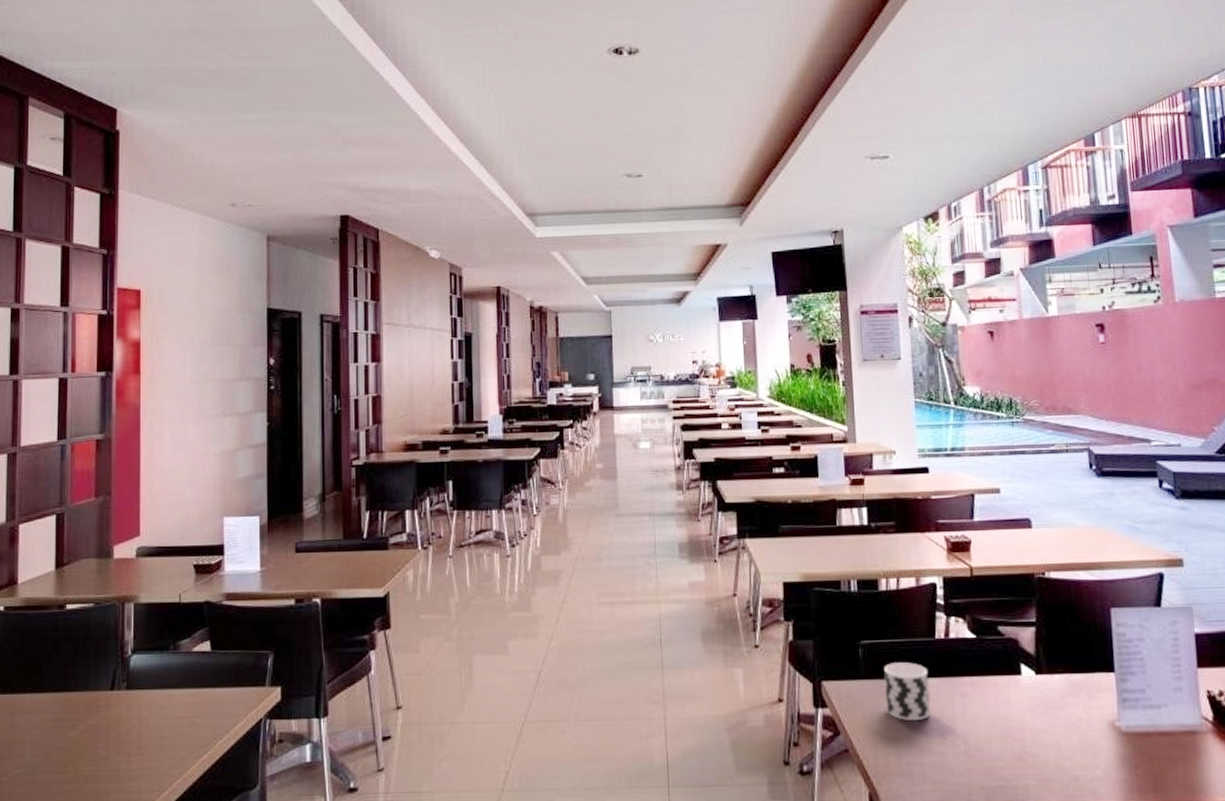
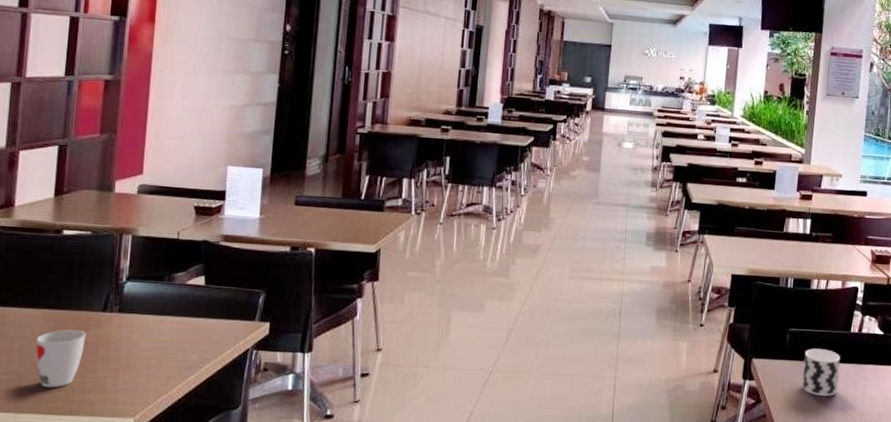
cup: none [47,713,96,780] -> present [36,330,86,388]

